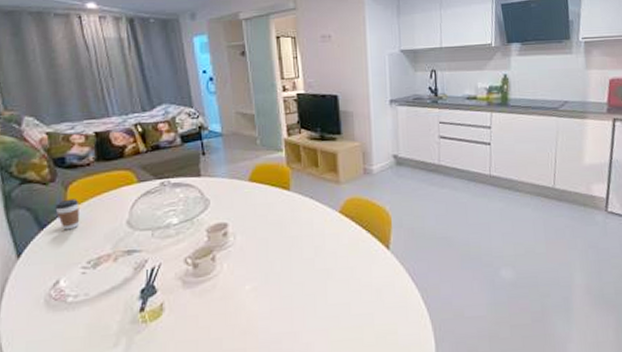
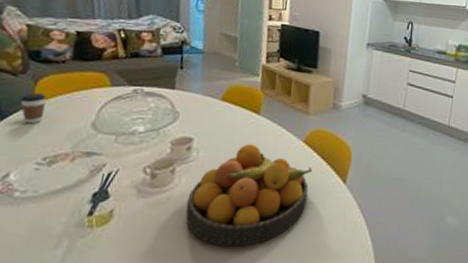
fruit bowl: none [232,221,352,327] -> present [185,144,312,247]

